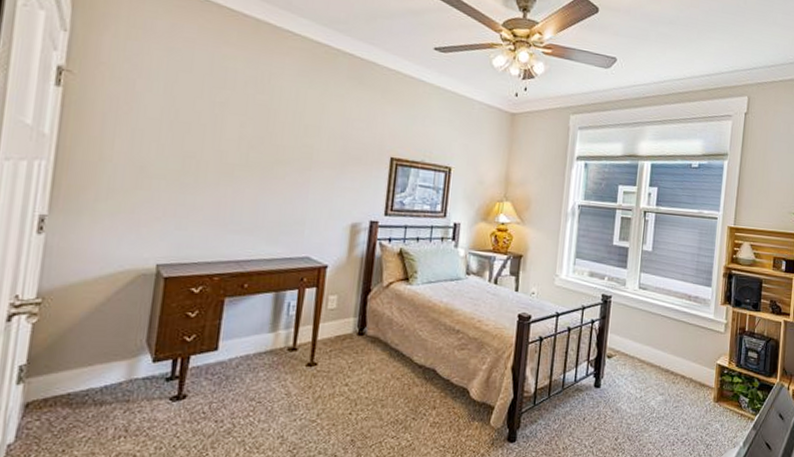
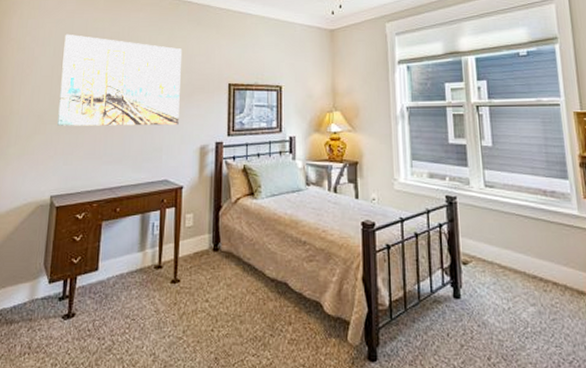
wall art: none [168,68,337,198] -> present [57,34,182,126]

